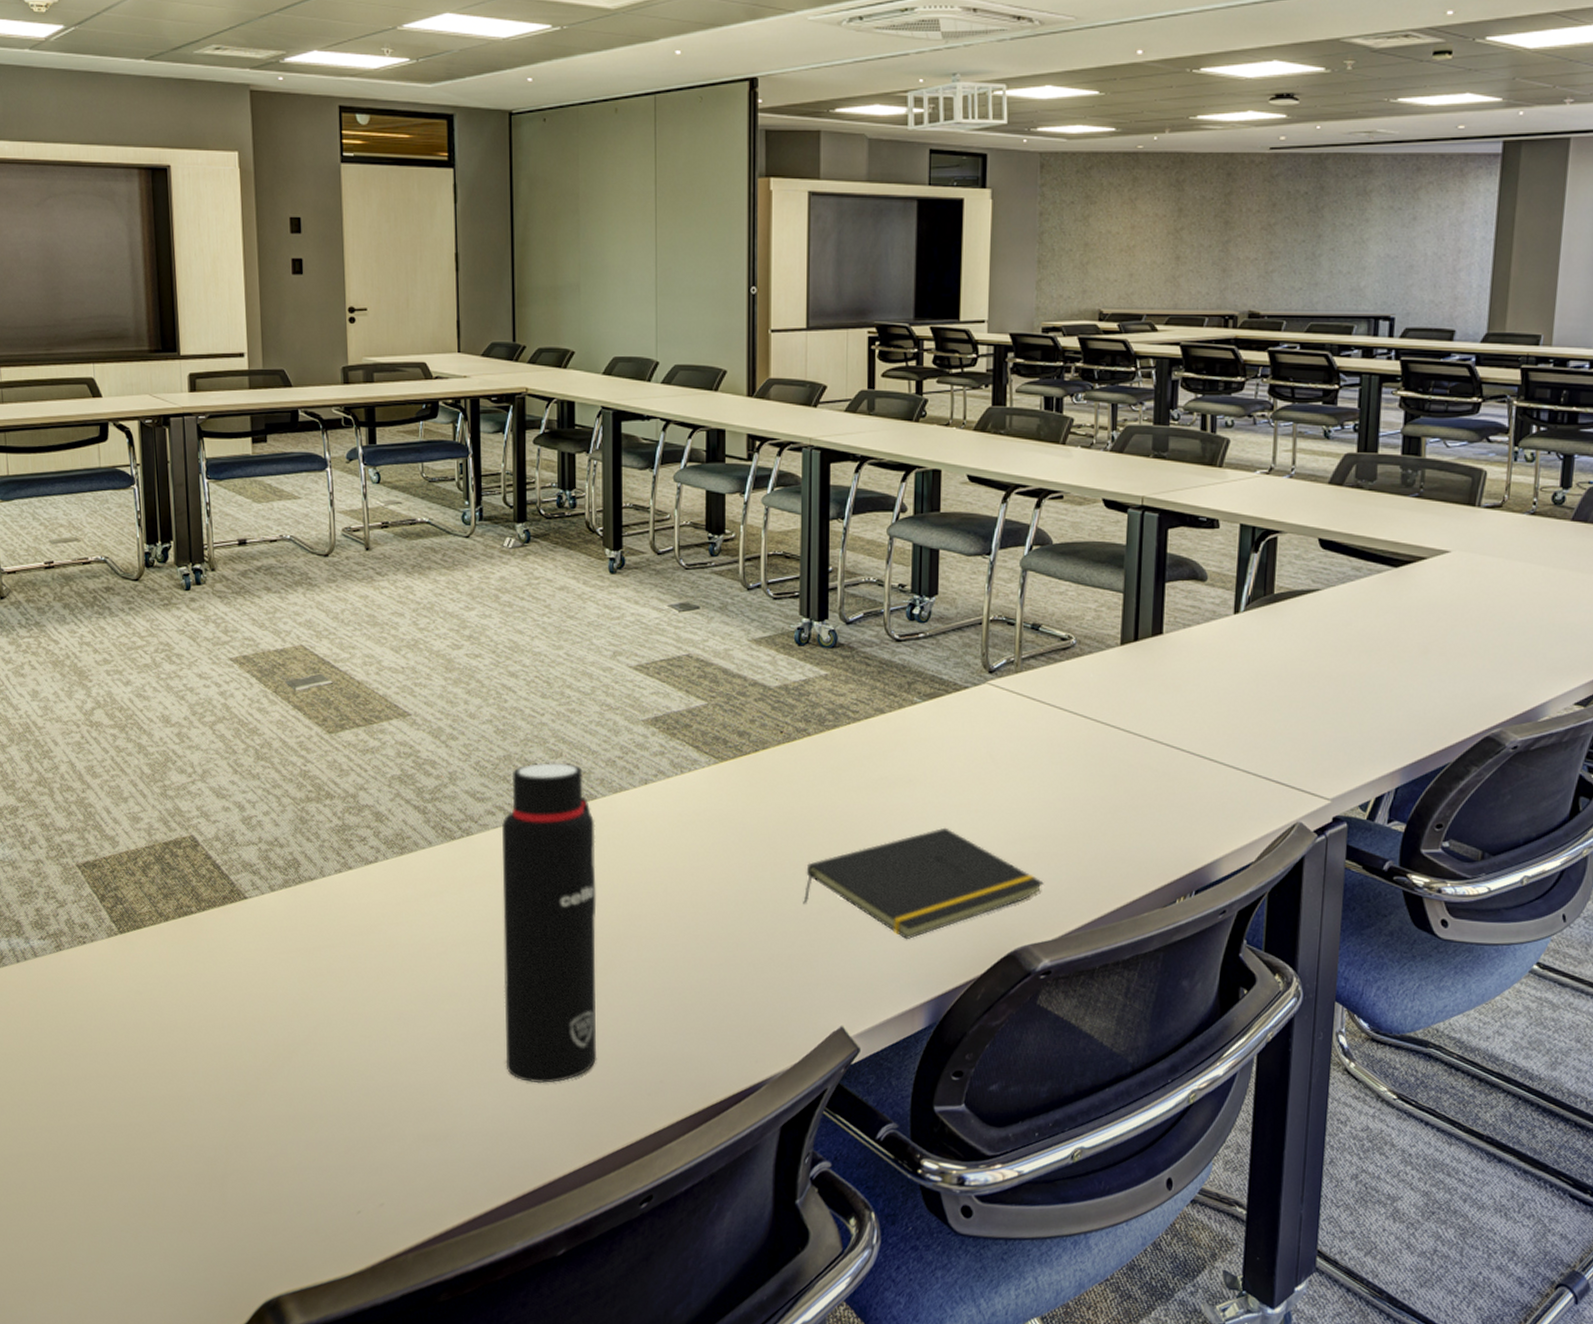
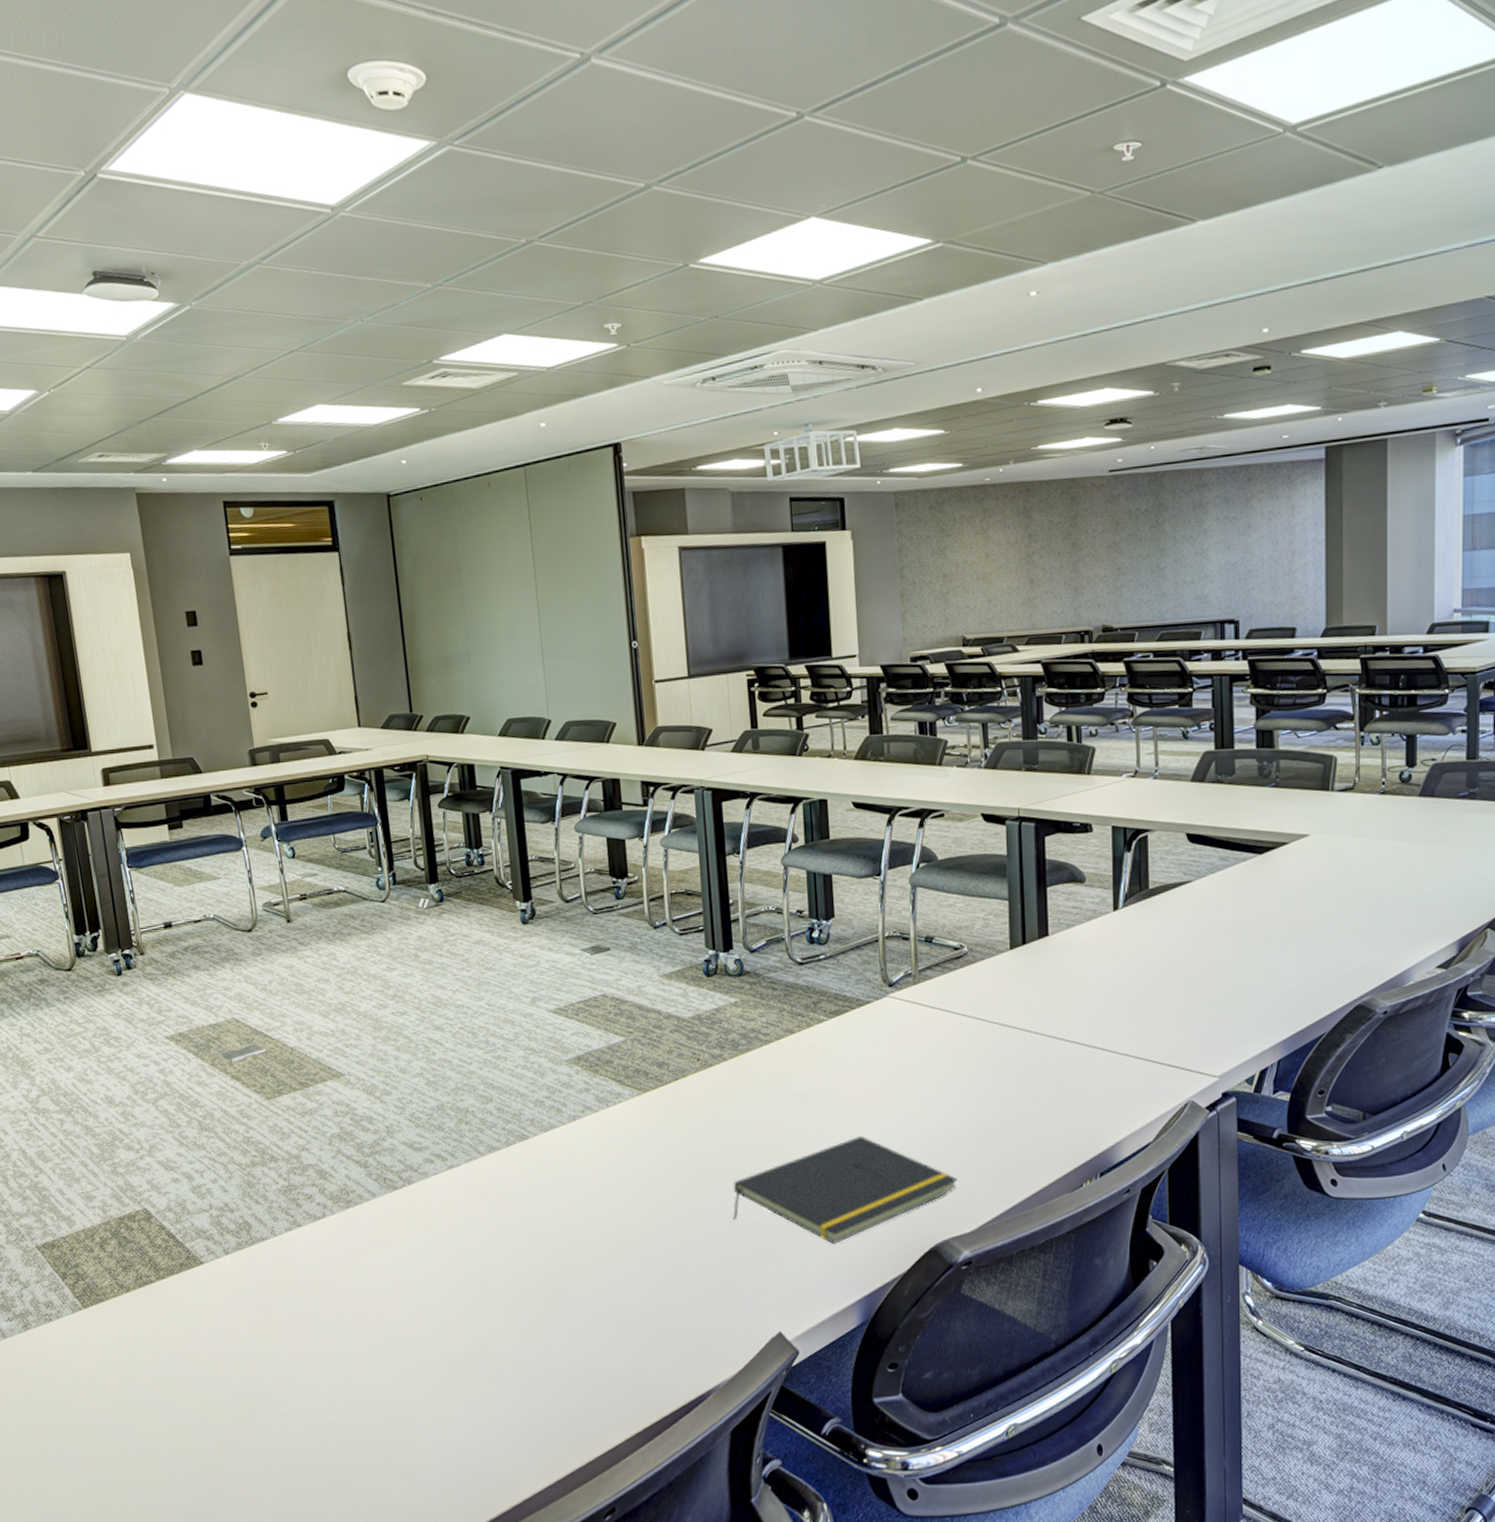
water bottle: present [502,762,597,1084] -> none [441,1107,552,1413]

